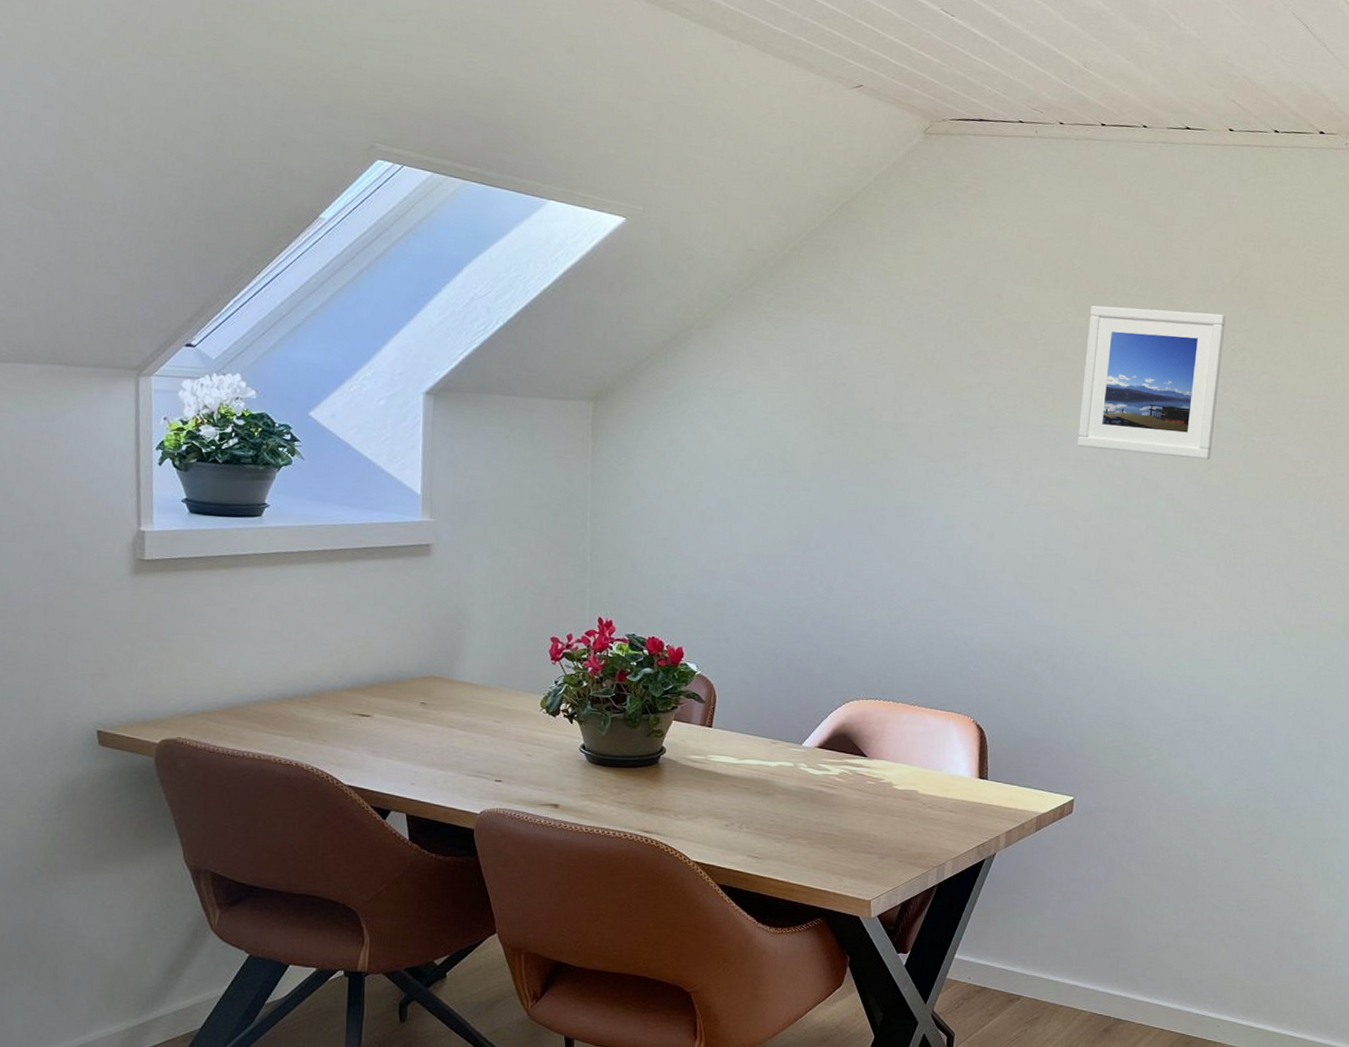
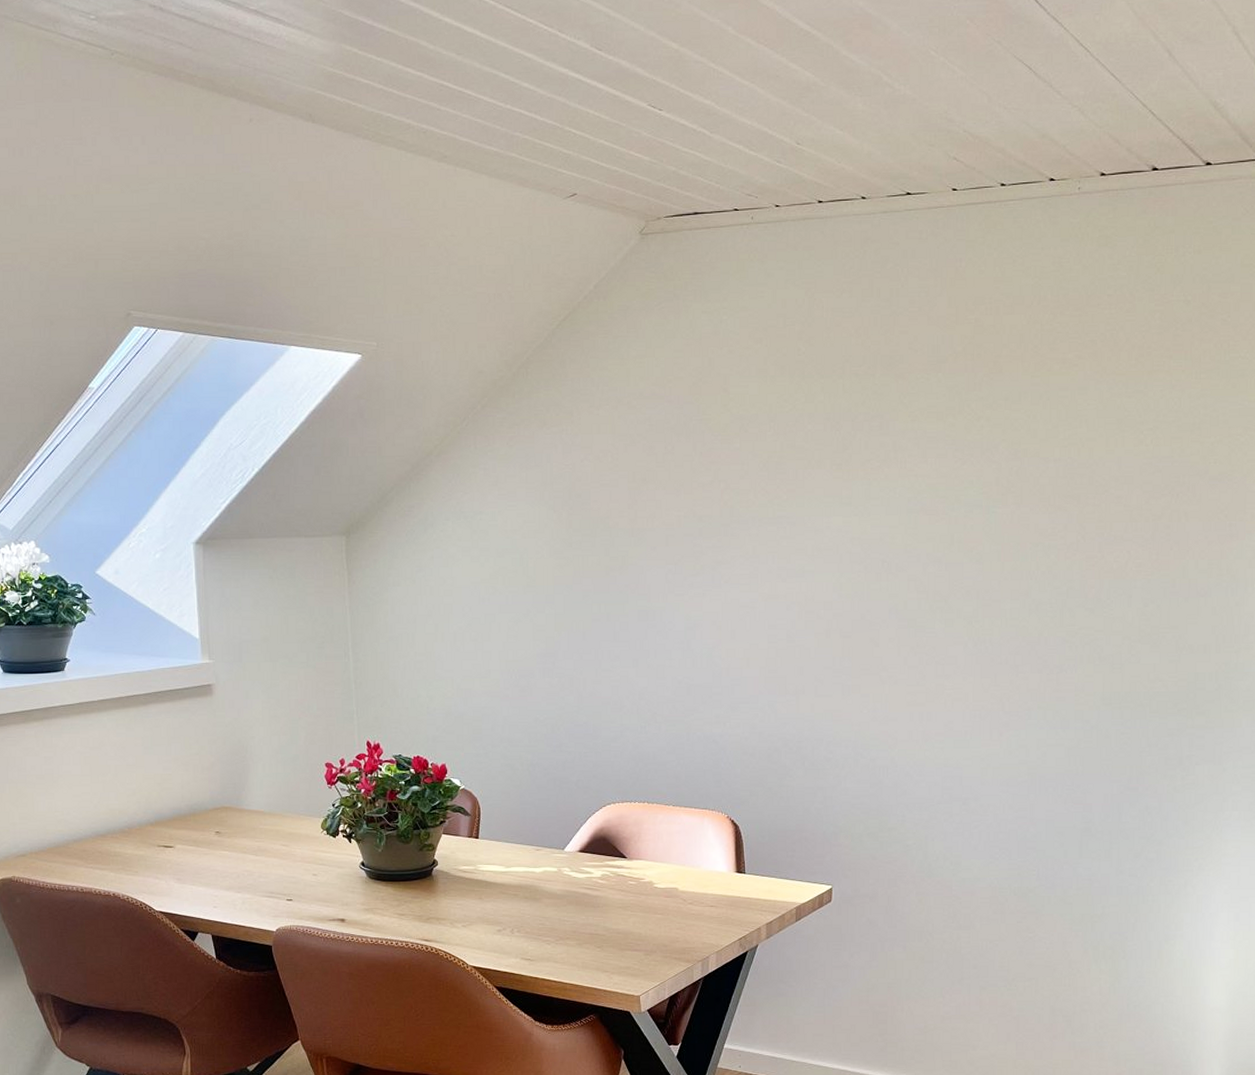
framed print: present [1077,305,1226,460] -> none [813,384,960,537]

